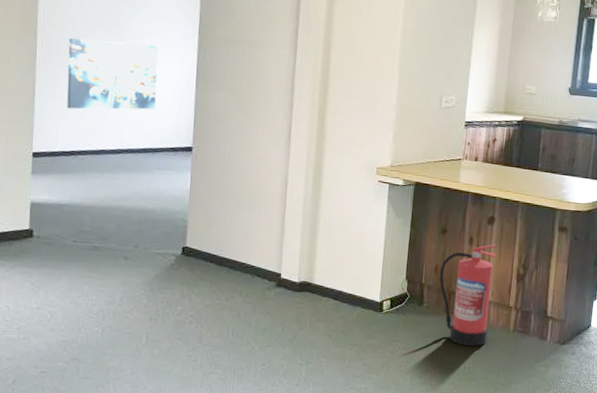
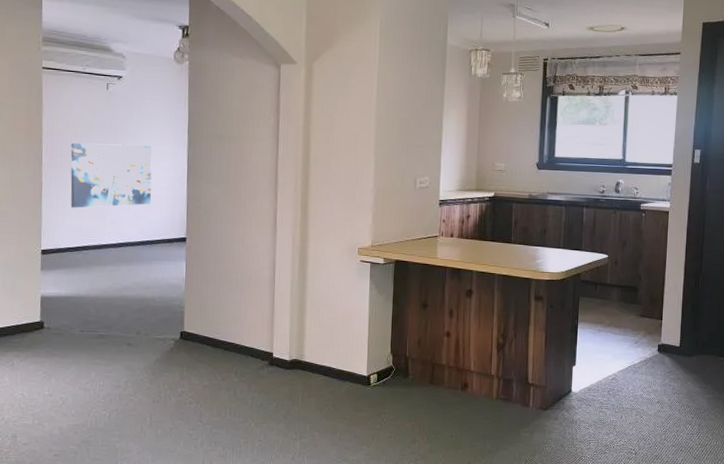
fire extinguisher: present [439,244,498,346] -> none [422,316,477,415]

